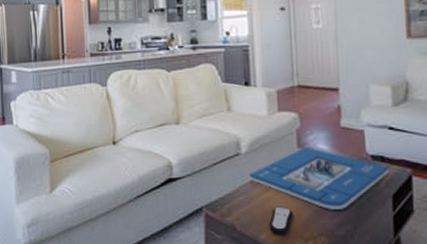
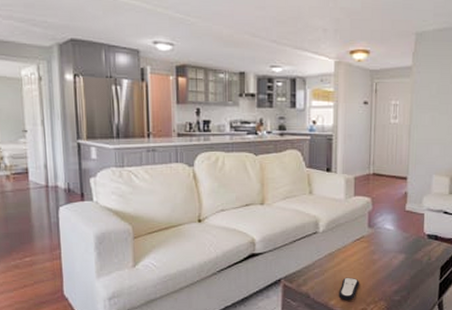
architectural model: present [248,146,390,209] -> none [324,226,441,279]

